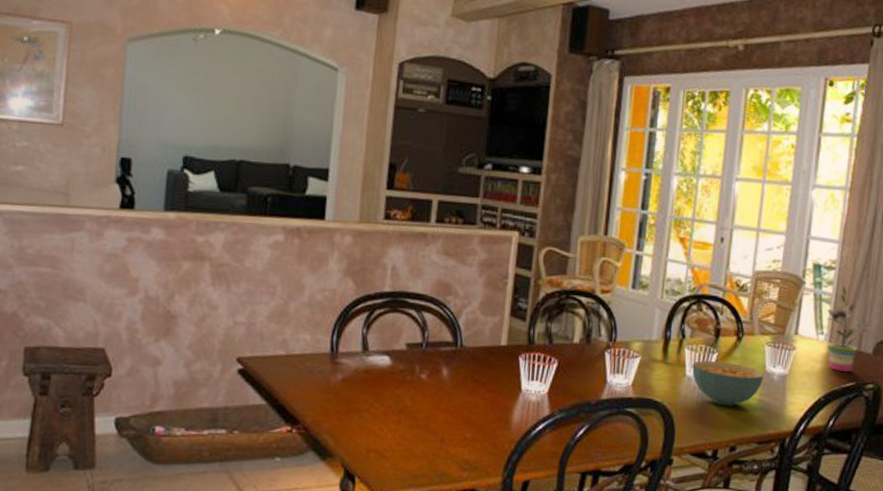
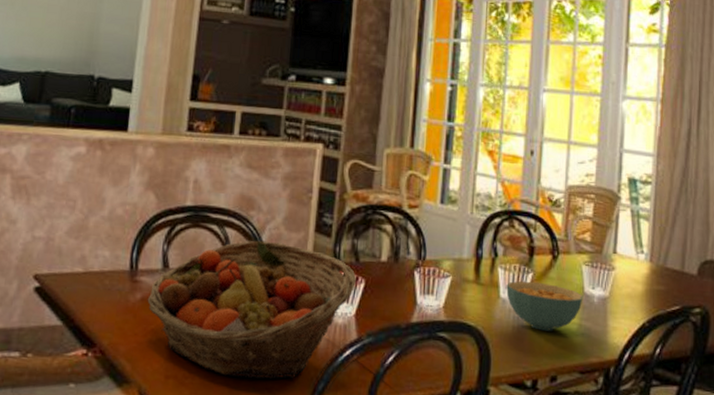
fruit basket: none [348,324,549,452] -> present [147,240,356,379]
potted plant: present [826,285,874,372] -> none [645,201,697,294]

